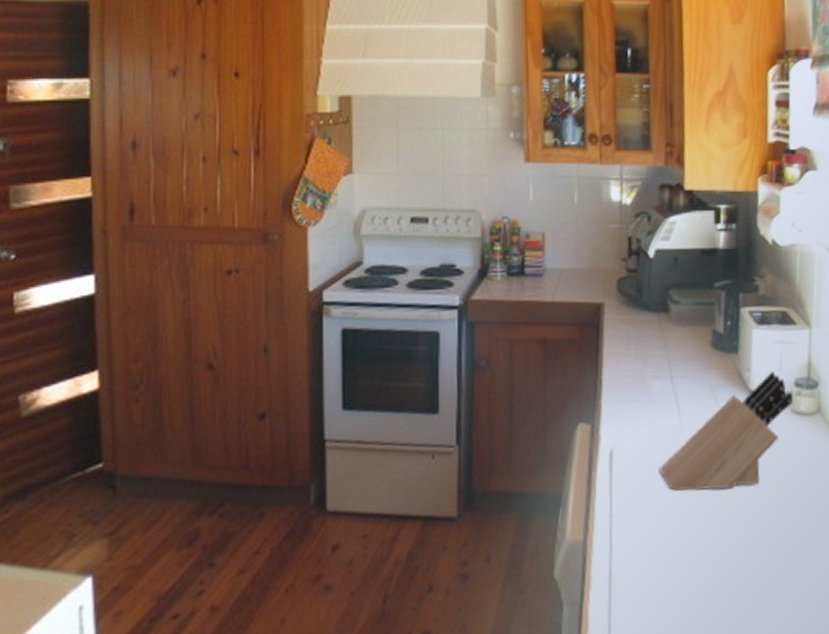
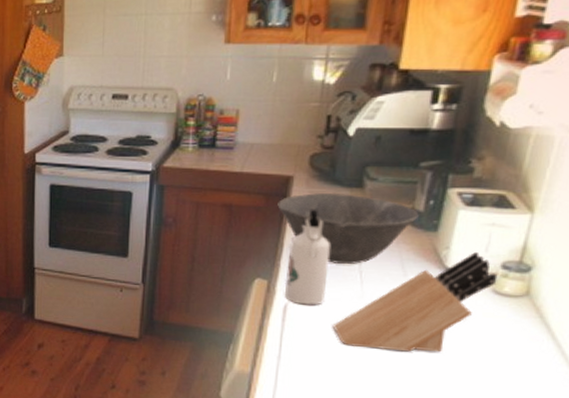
bowl: none [592,318,720,397] -> present [277,192,419,264]
water bottle: none [607,338,648,449] -> present [285,209,330,305]

